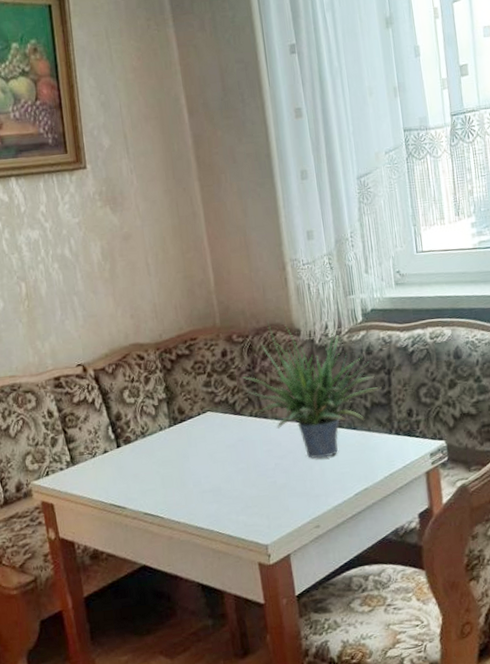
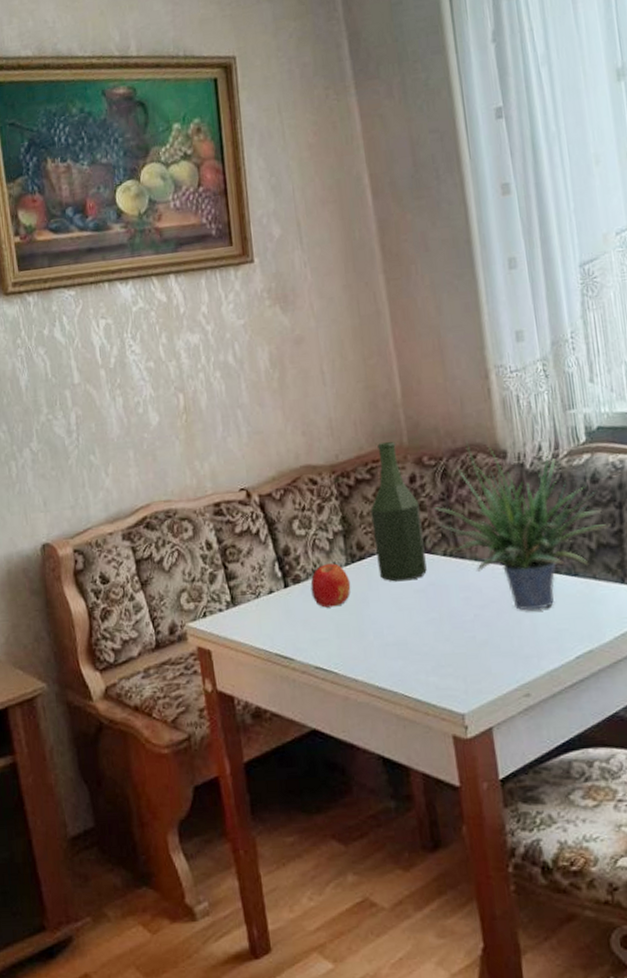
fruit: none [139,426,174,463] -> present [310,563,351,608]
bottle: none [189,323,237,440] -> present [370,442,427,582]

